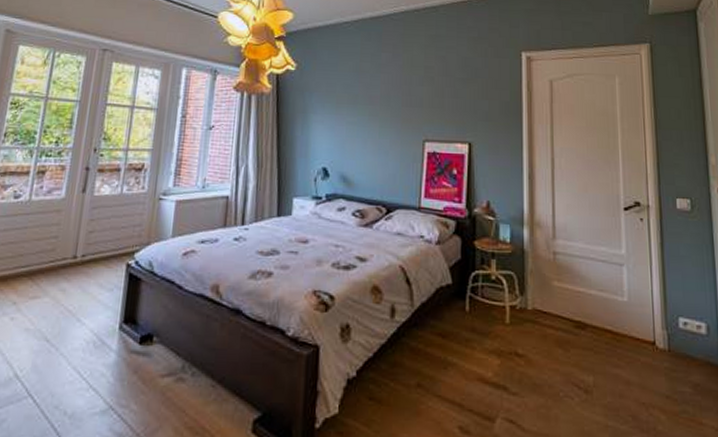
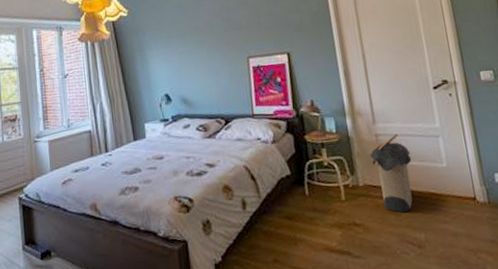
laundry hamper: none [544,254,590,349] -> present [370,133,413,213]

